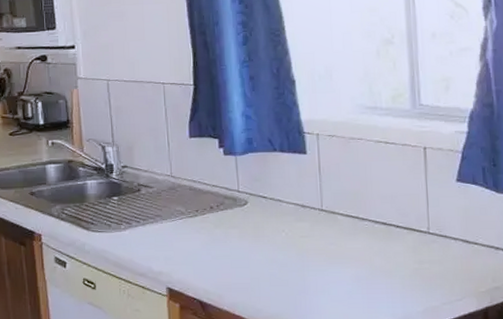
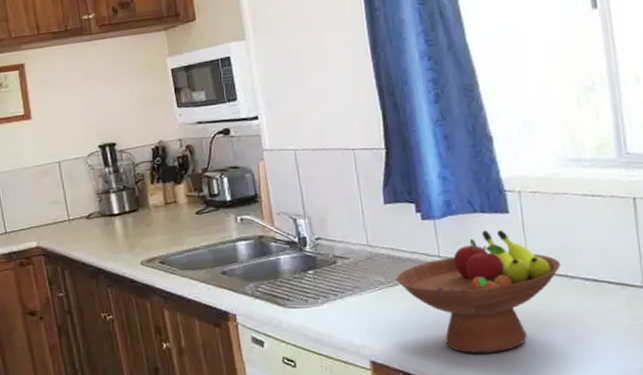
fruit bowl: none [196,169,353,287] -> present [396,230,561,354]

